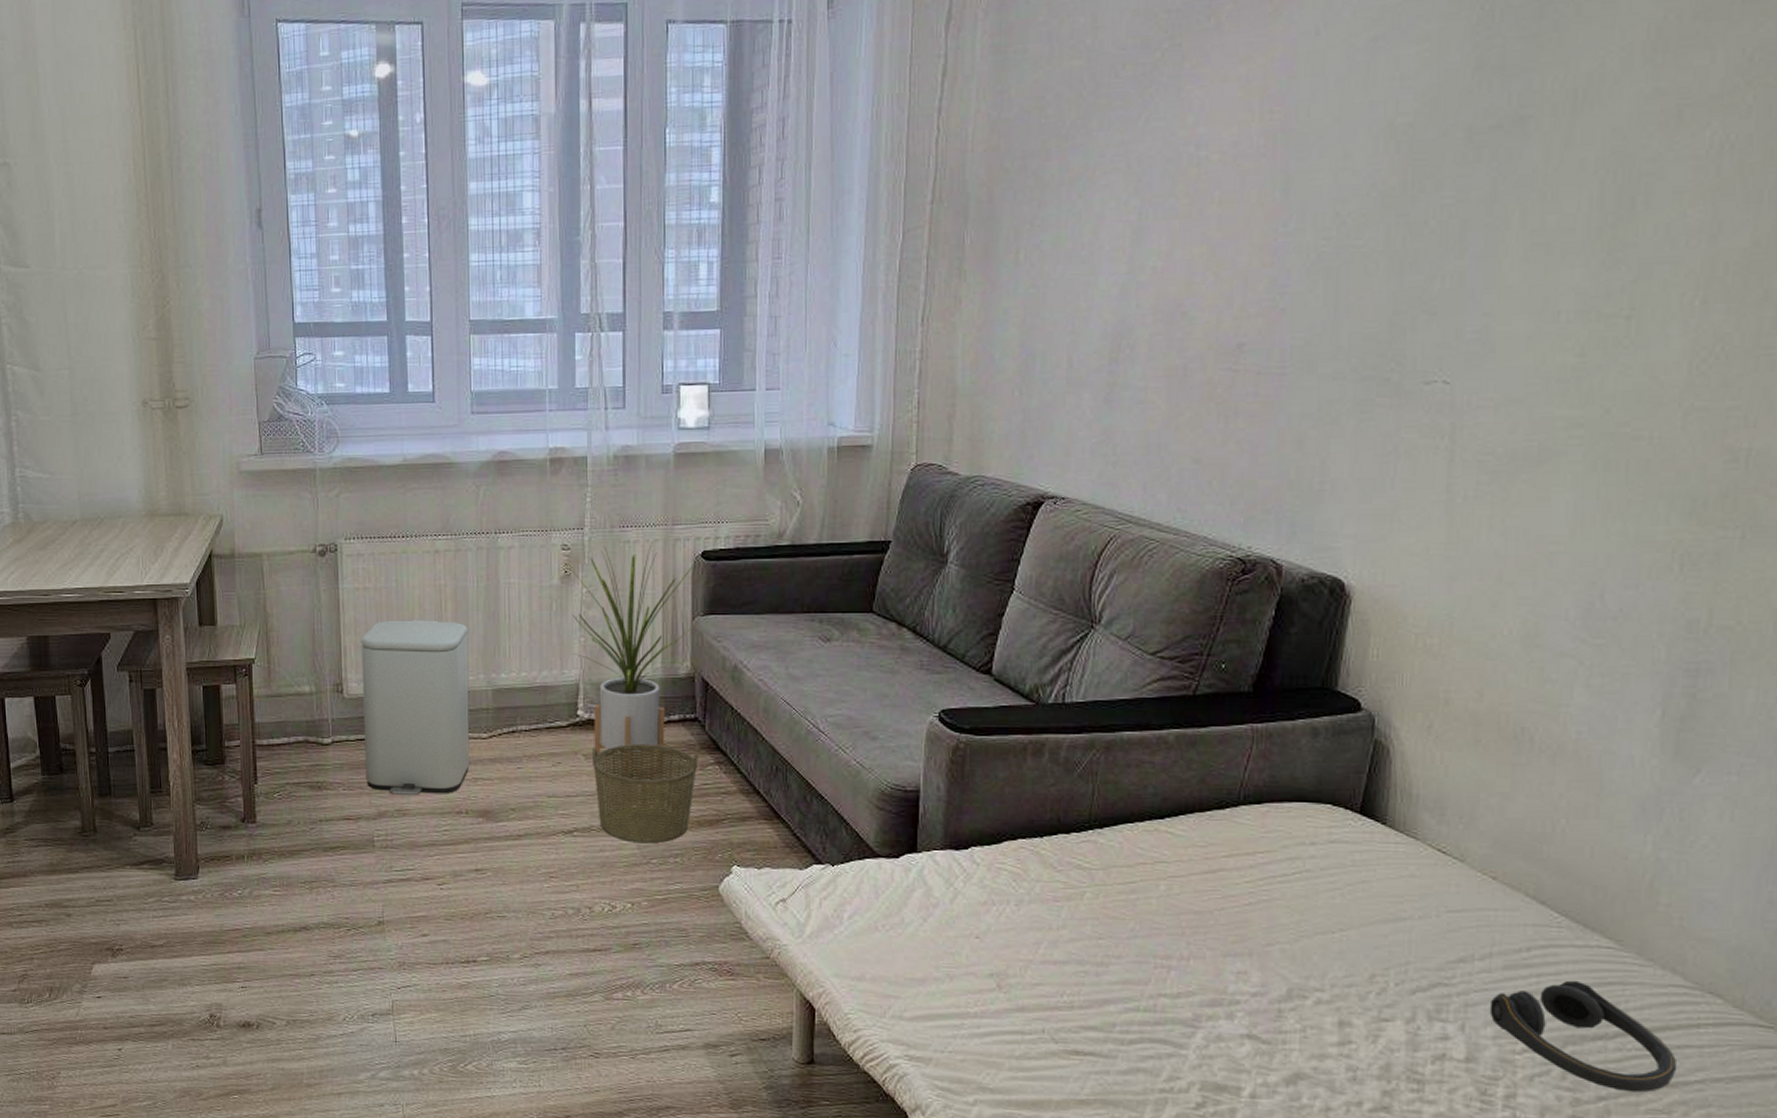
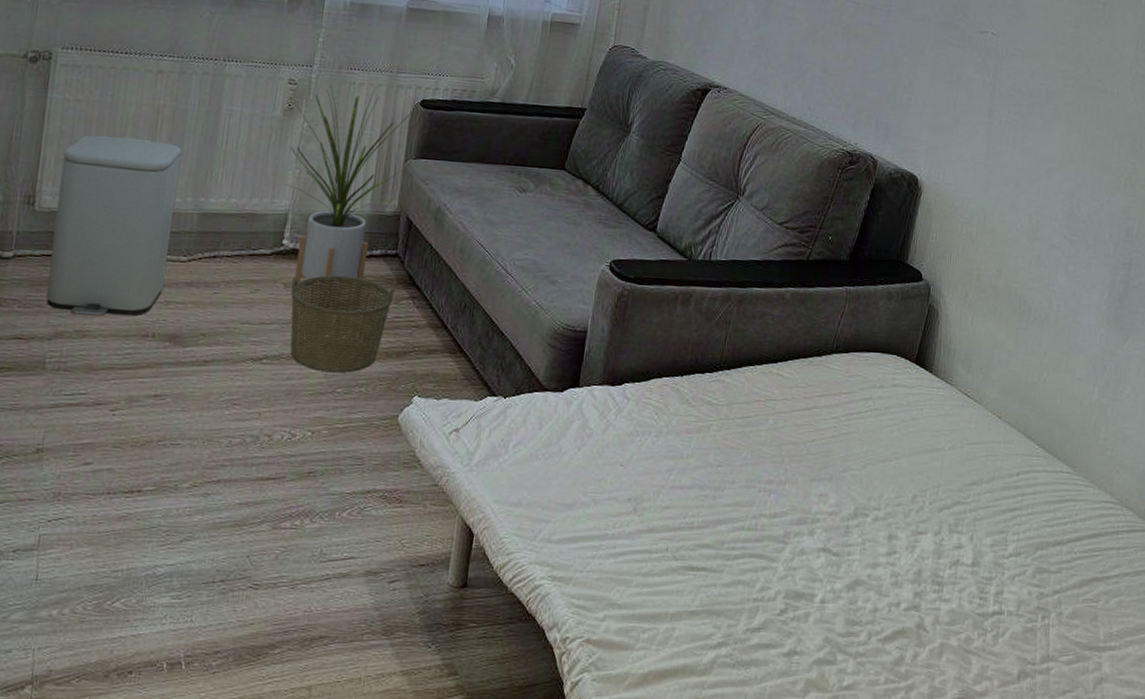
headphones: present [1489,980,1678,1093] -> none [990,498,1104,586]

